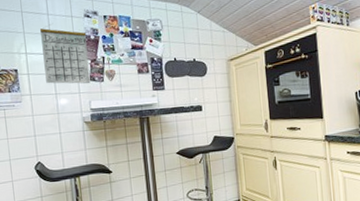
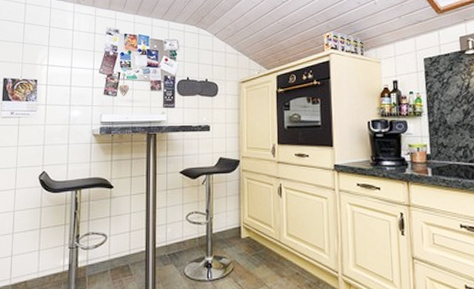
calendar: present [39,24,91,84] -> none [62,39,105,98]

